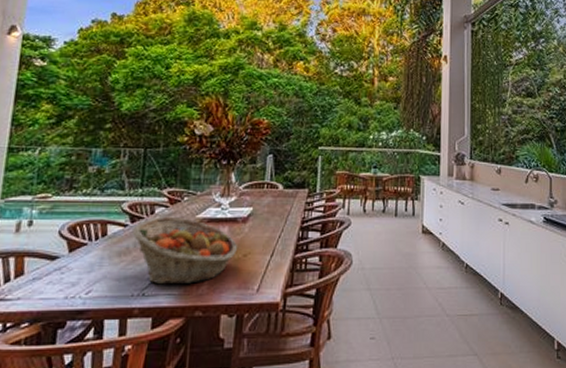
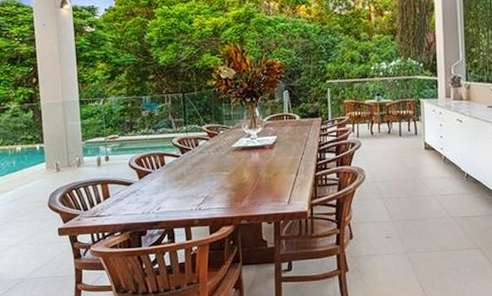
fruit basket: present [132,216,238,285] -> none [184,147,269,201]

